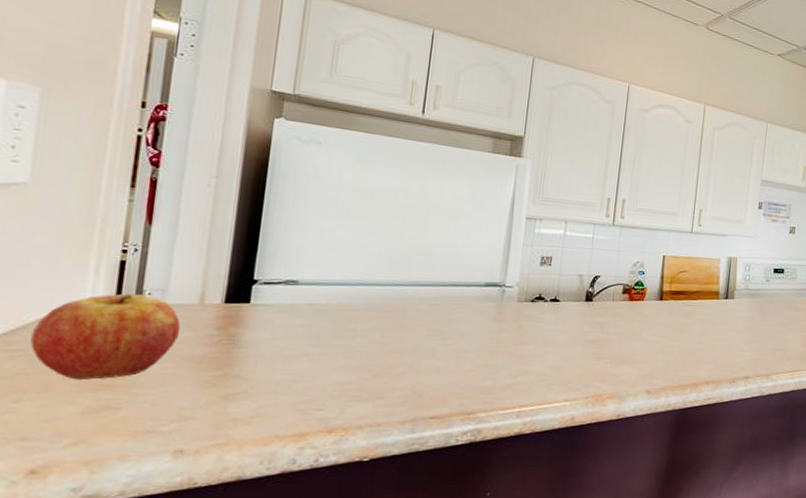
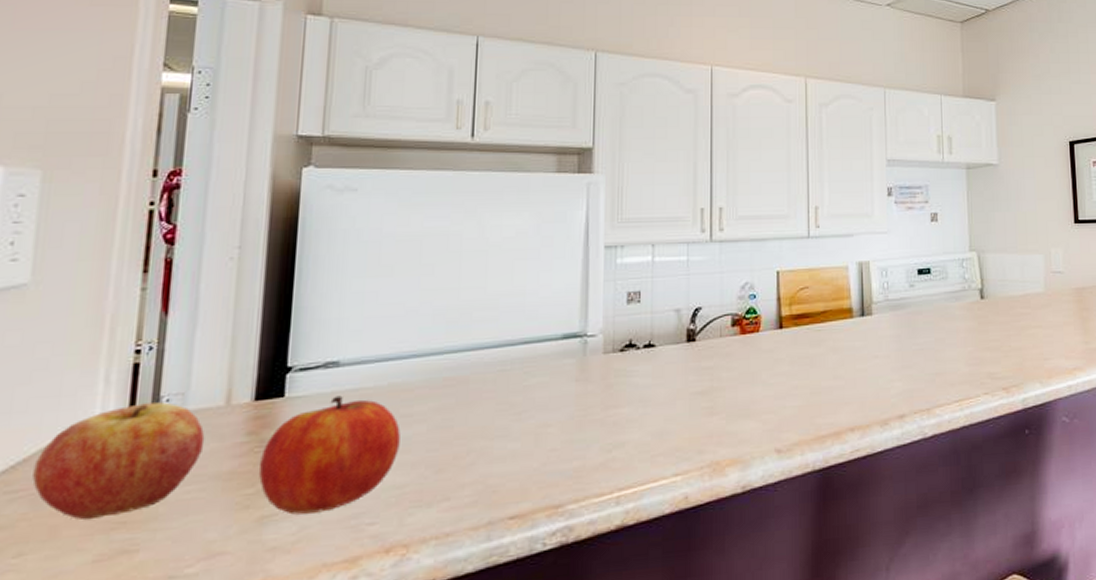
fruit: none [226,307,346,396] -> present [259,395,401,515]

